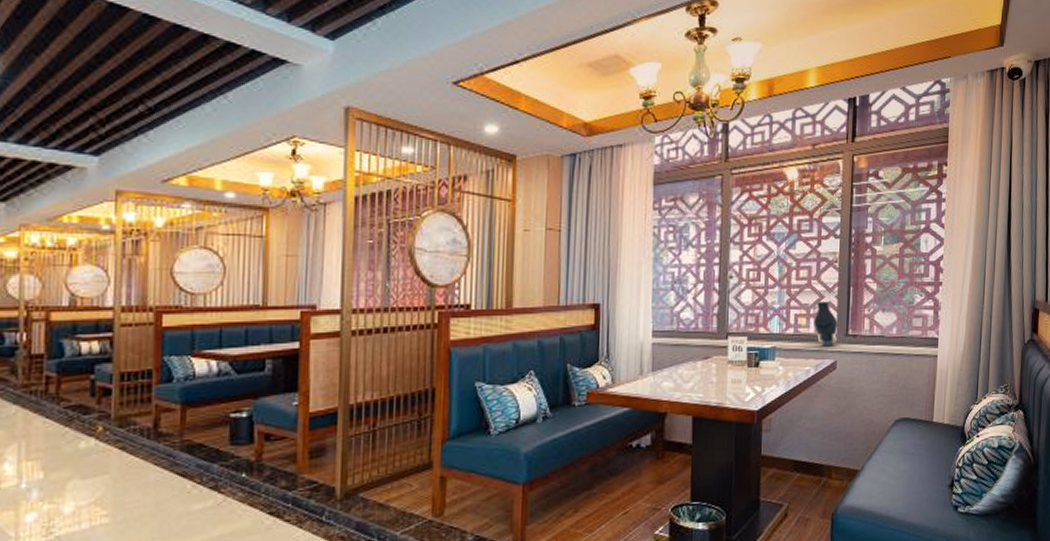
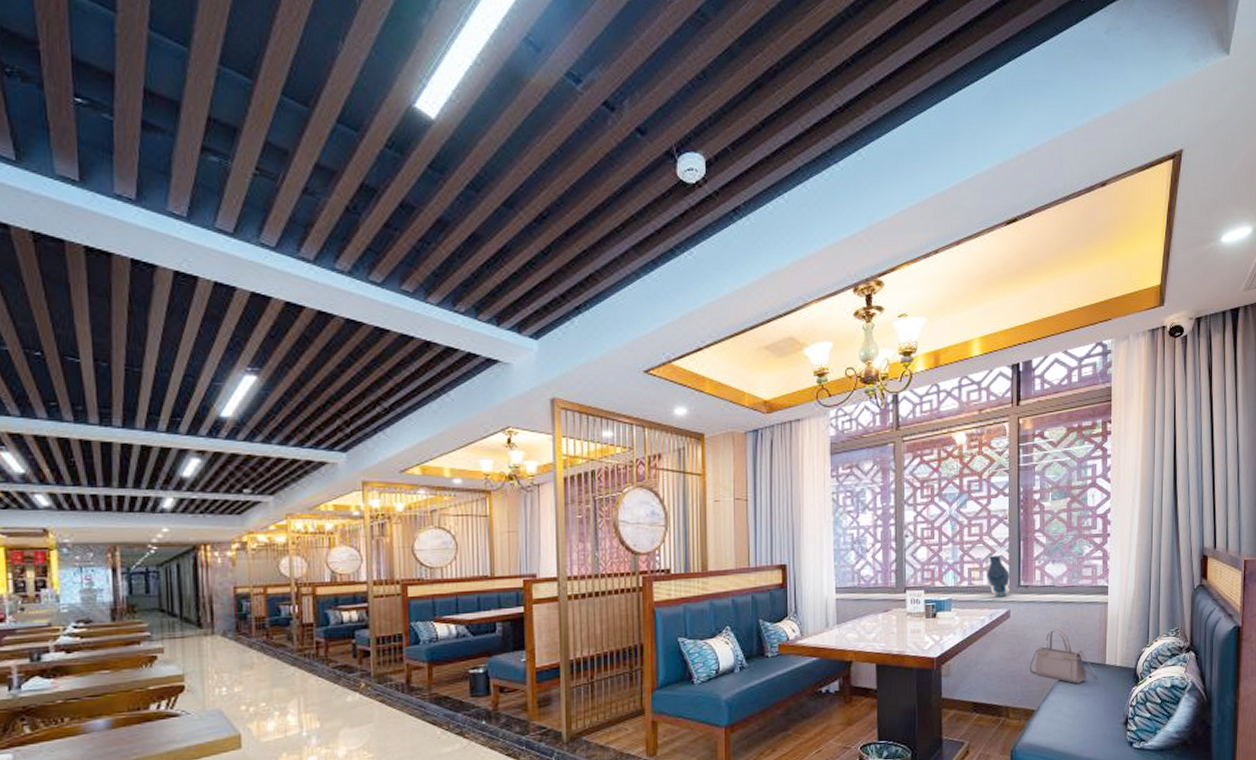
handbag: none [855,382,925,443] -> present [1030,628,1098,684]

